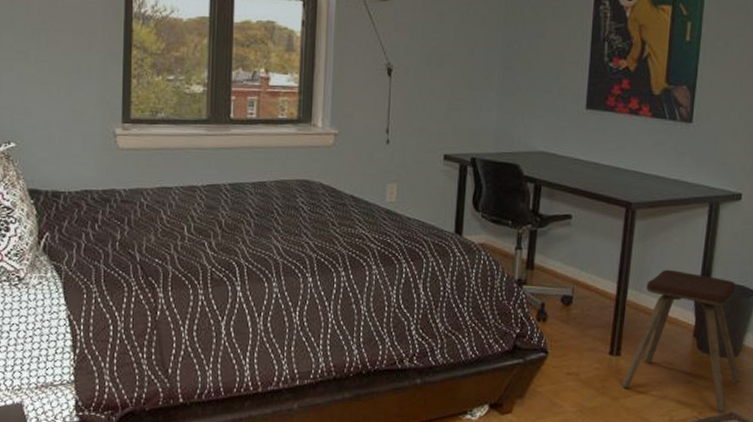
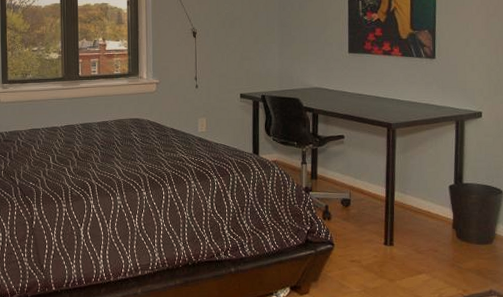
music stool: present [622,269,740,414] -> none [396,175,496,291]

